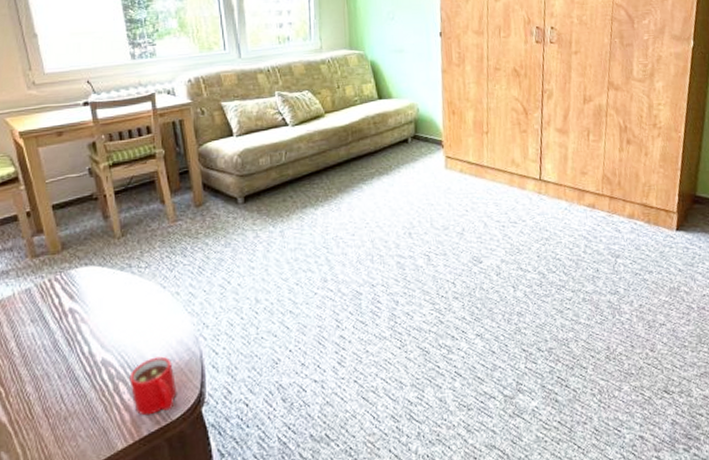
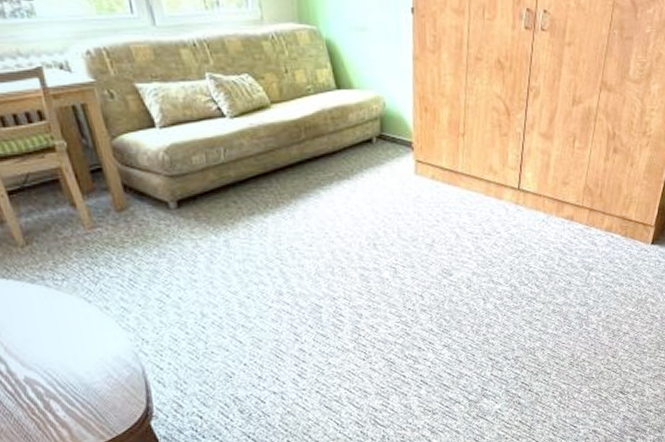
mug: present [129,356,177,416] -> none [61,373,120,431]

